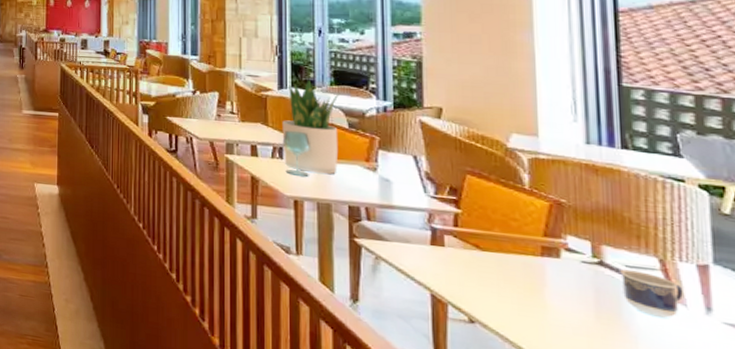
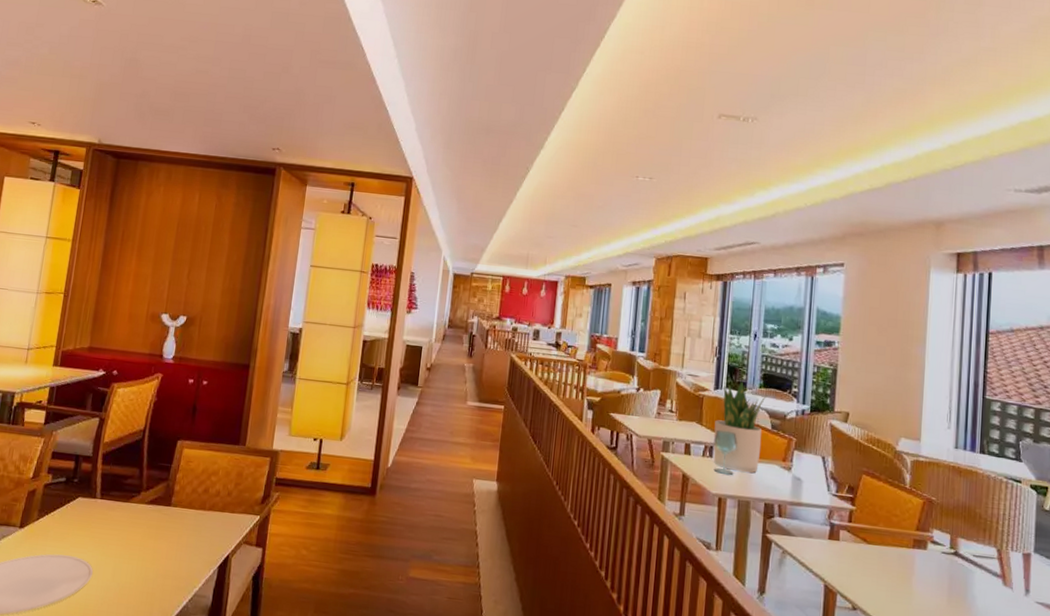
cup: present [620,269,683,319] -> none [969,558,1011,601]

